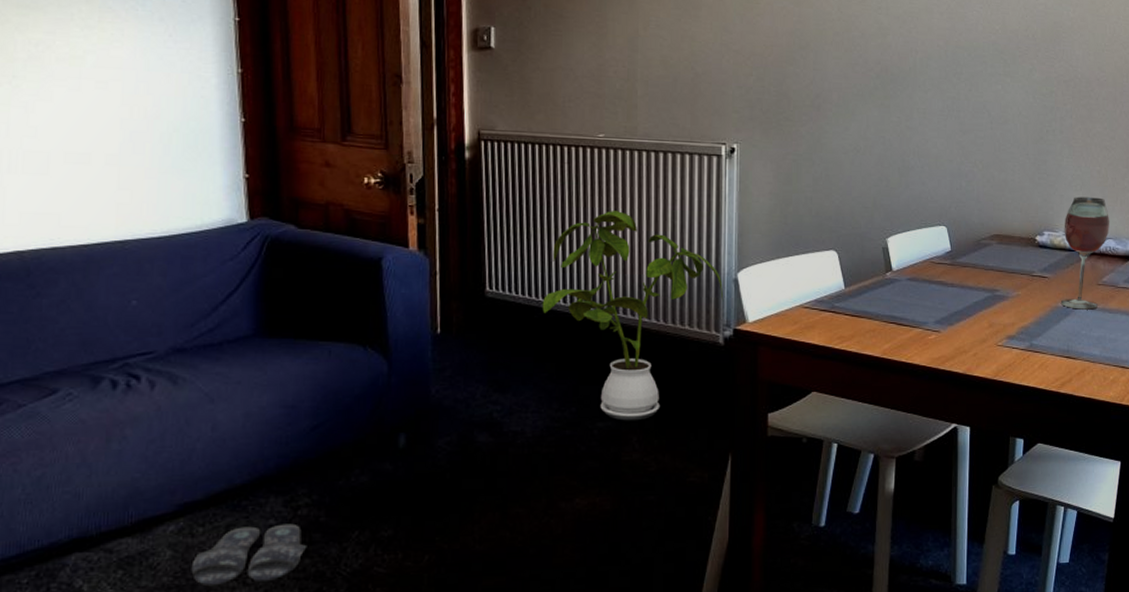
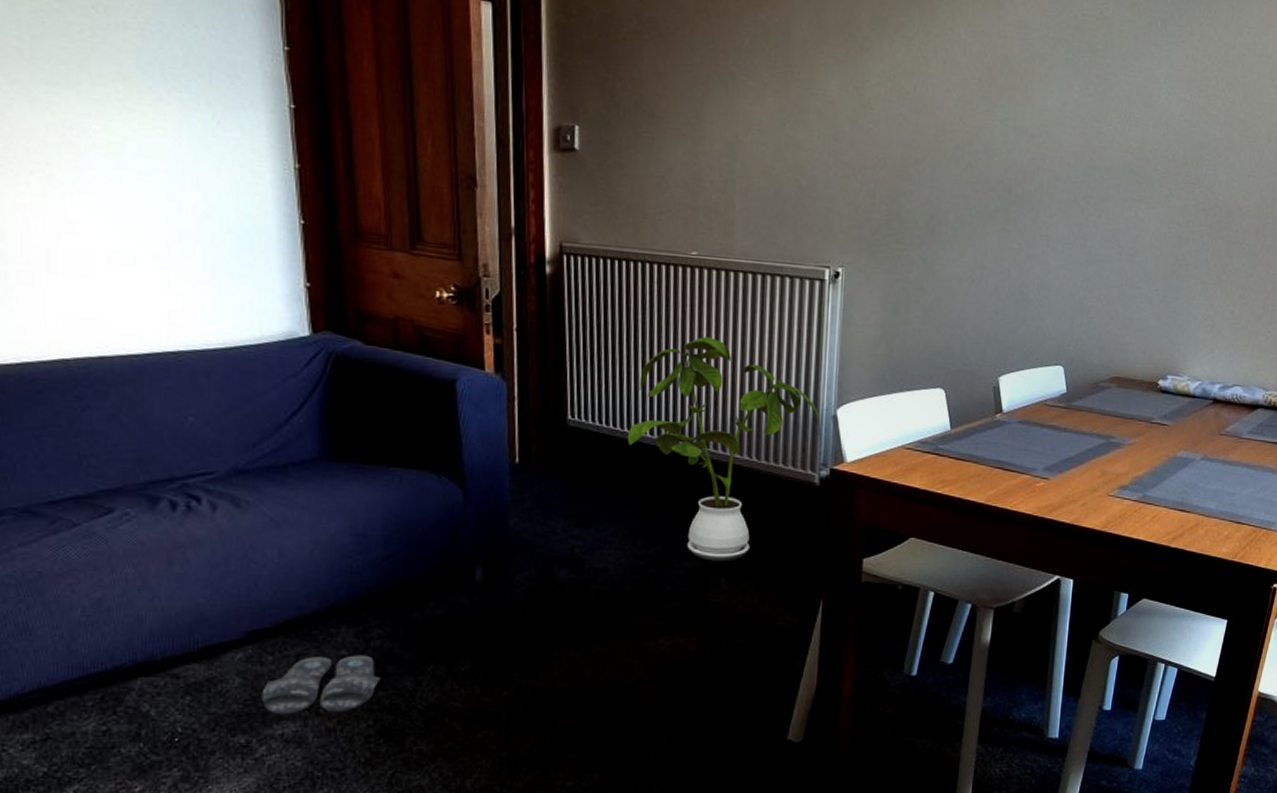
wineglass: present [1060,196,1110,310] -> none [1178,338,1240,461]

